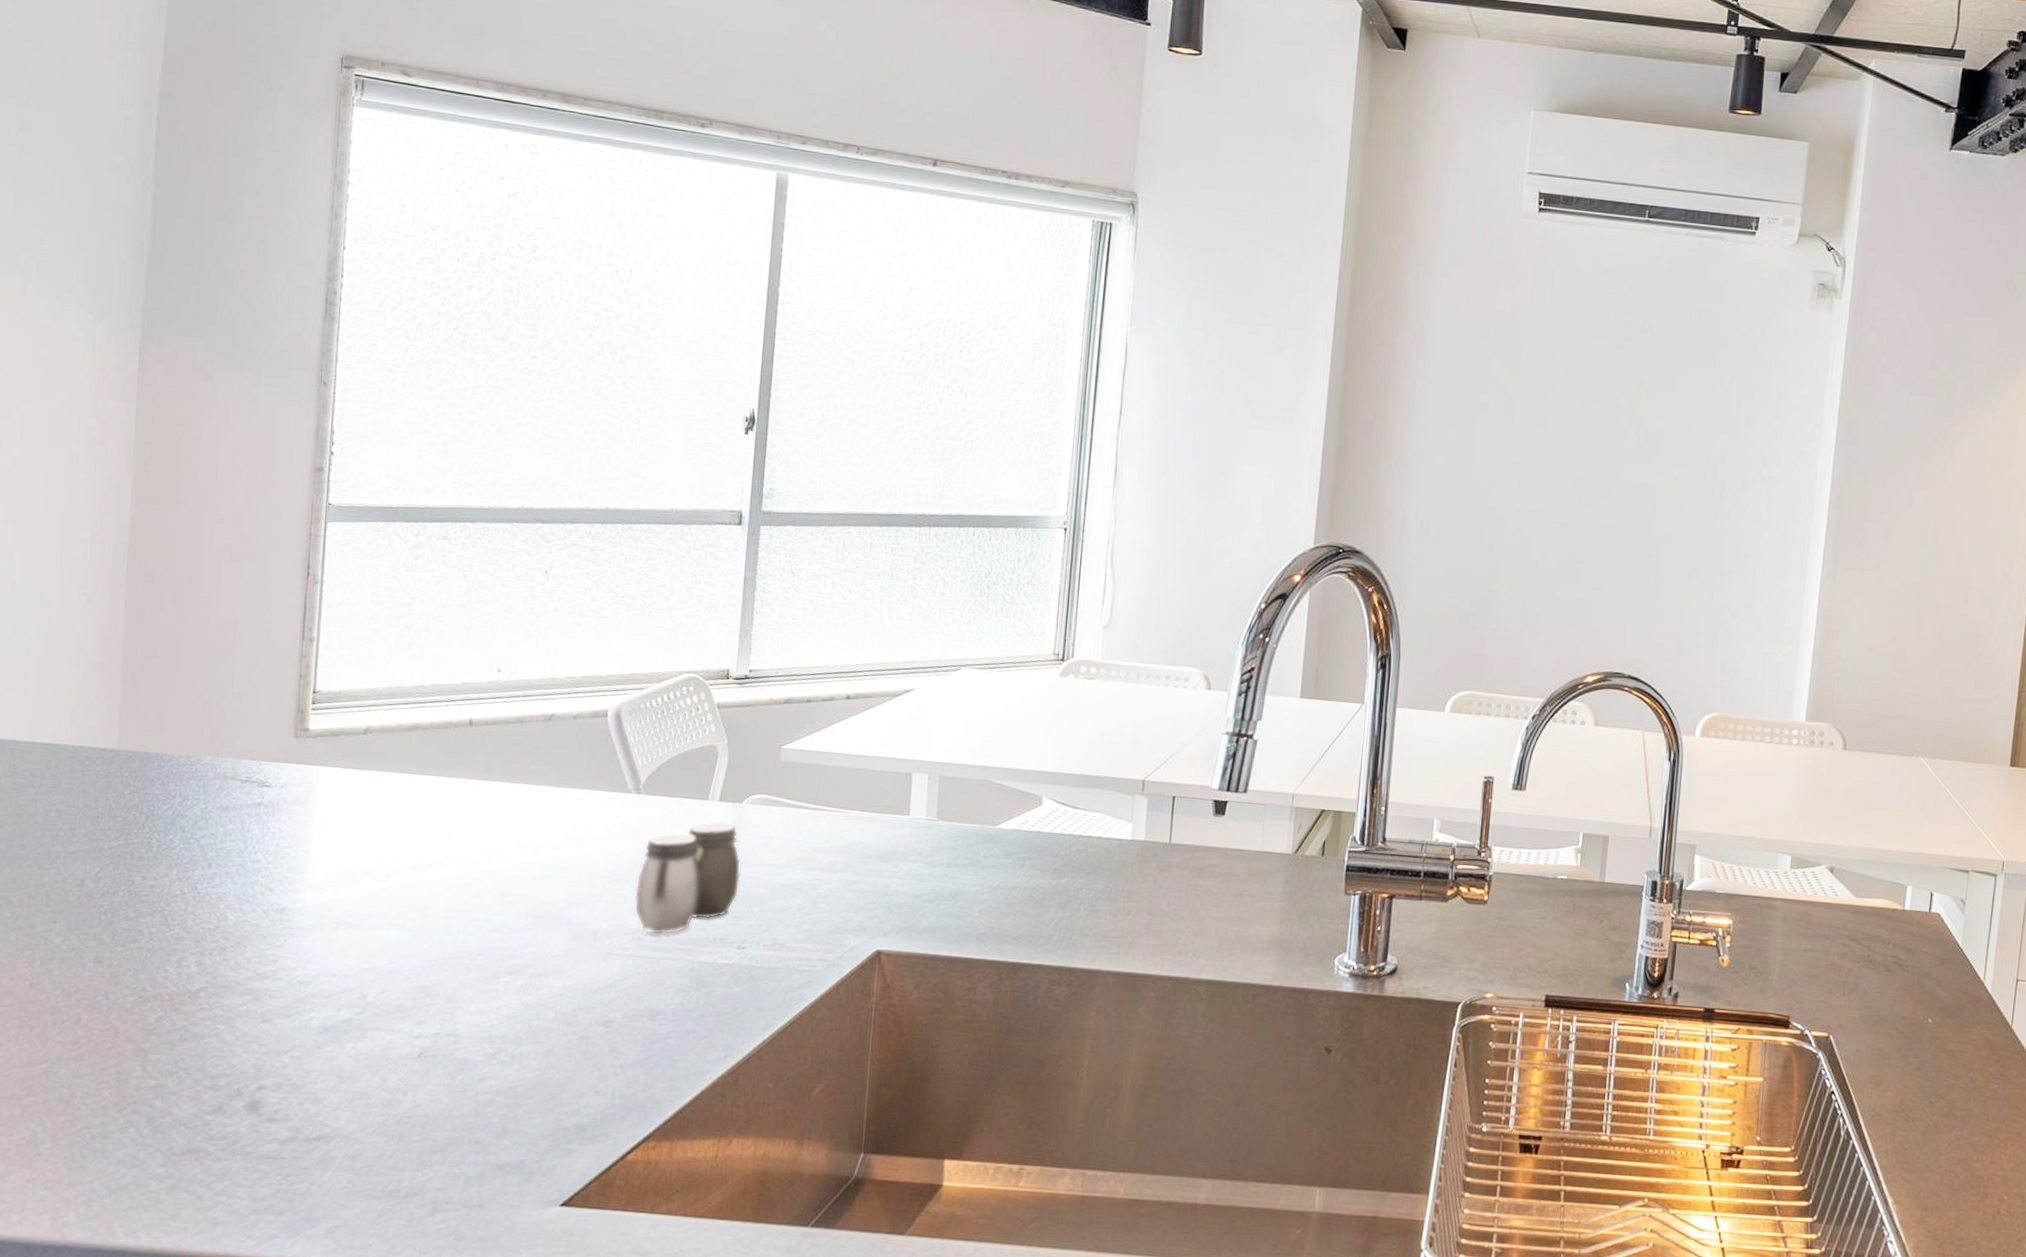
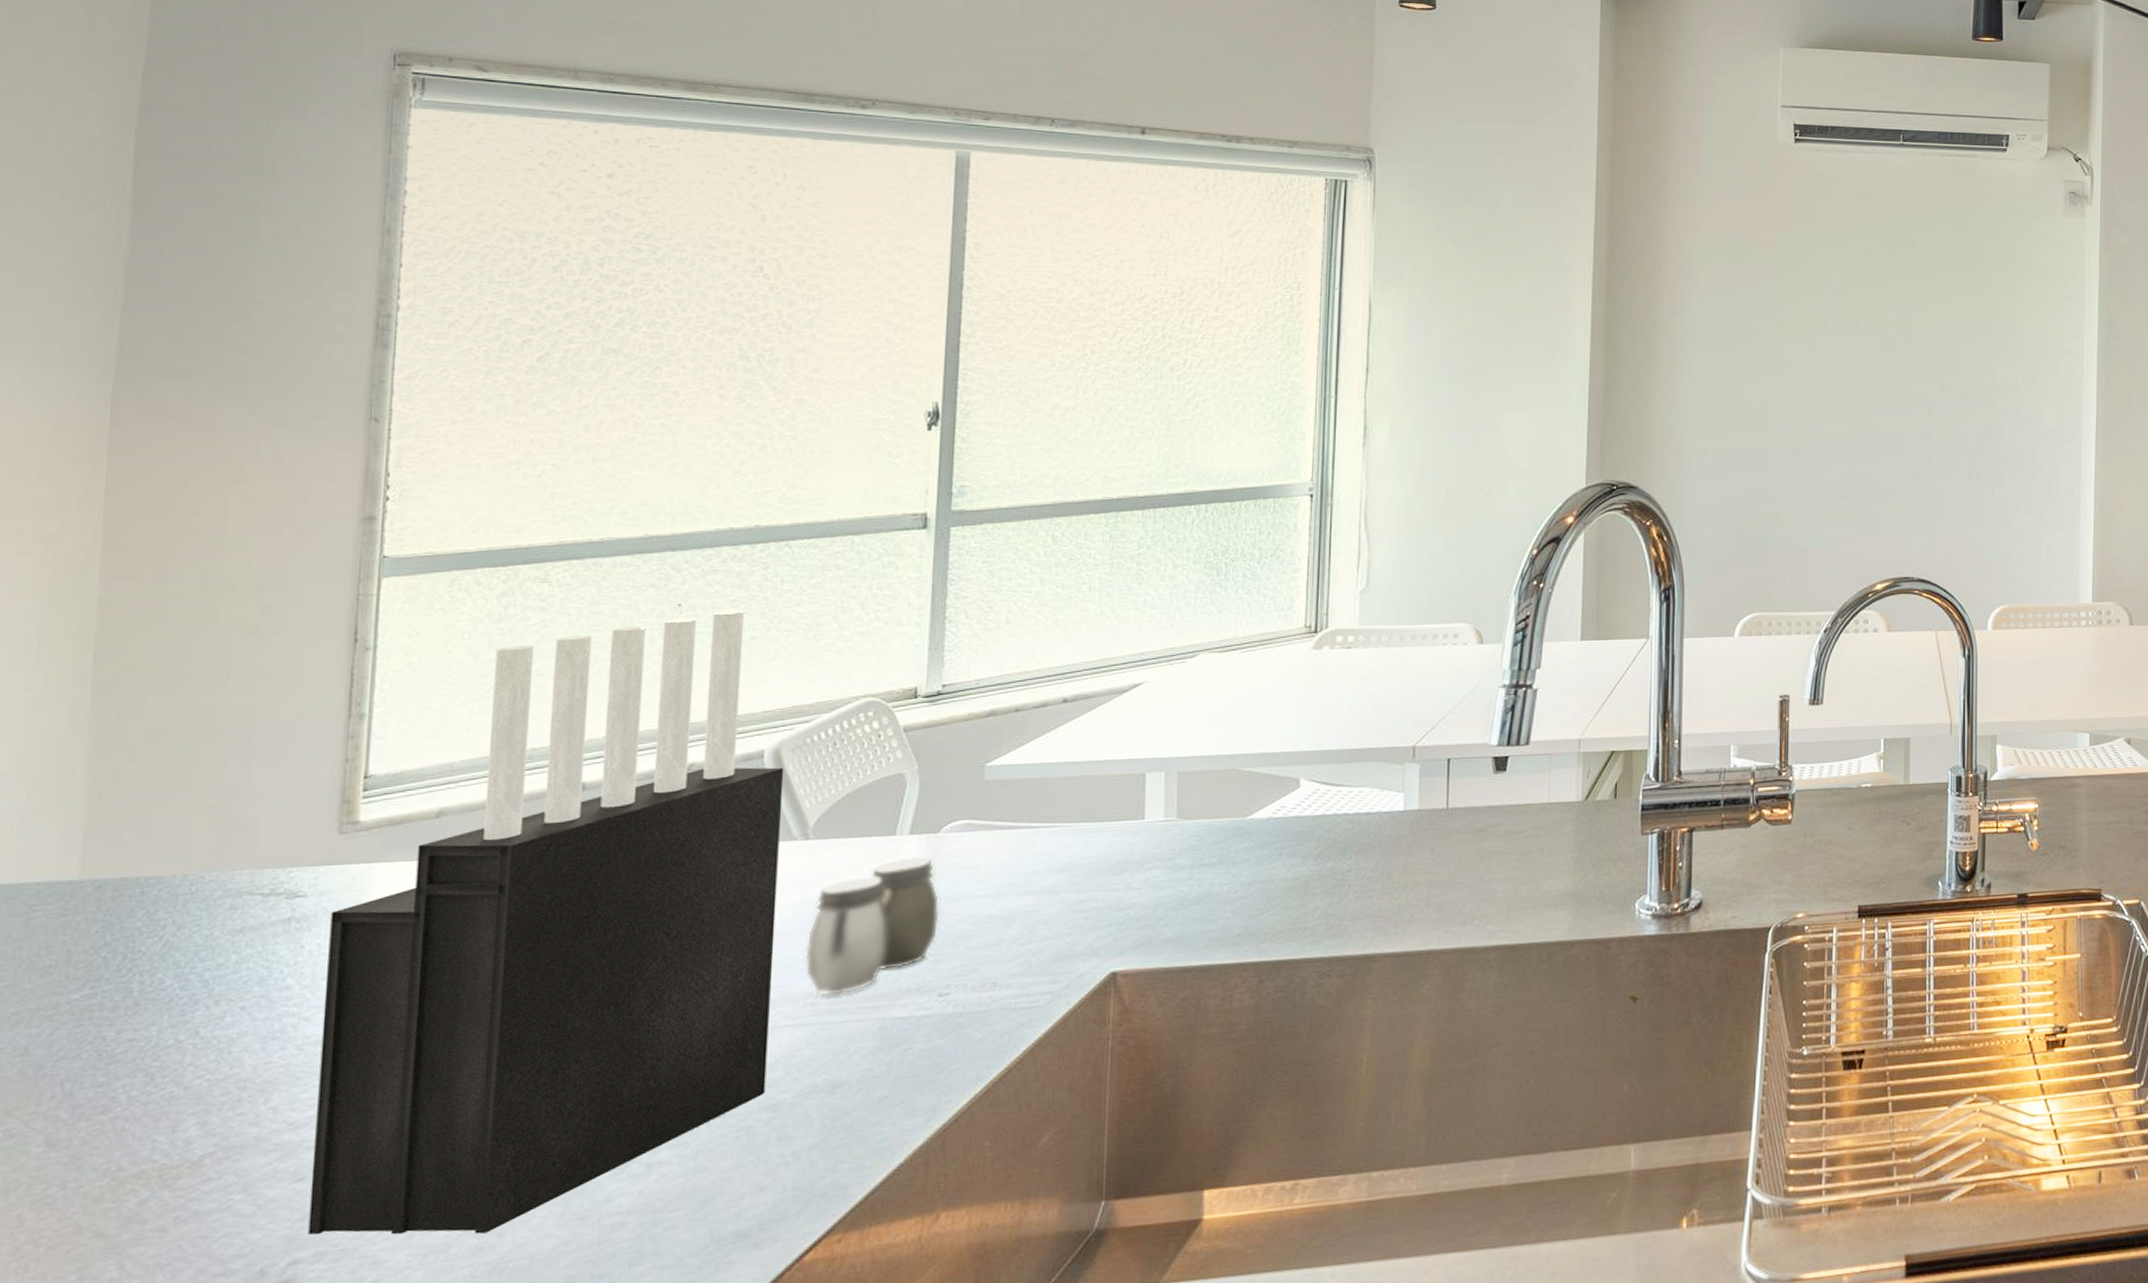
knife block: none [270,580,623,1090] -> present [308,609,784,1235]

